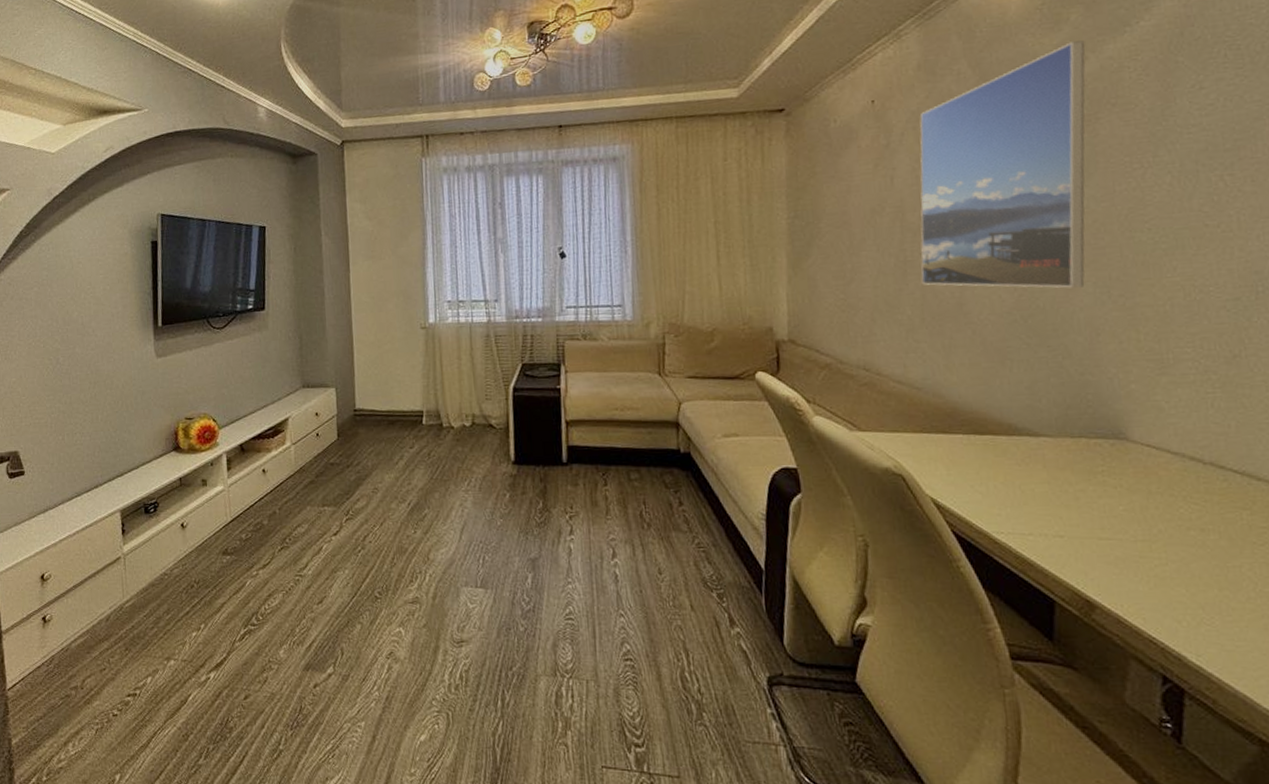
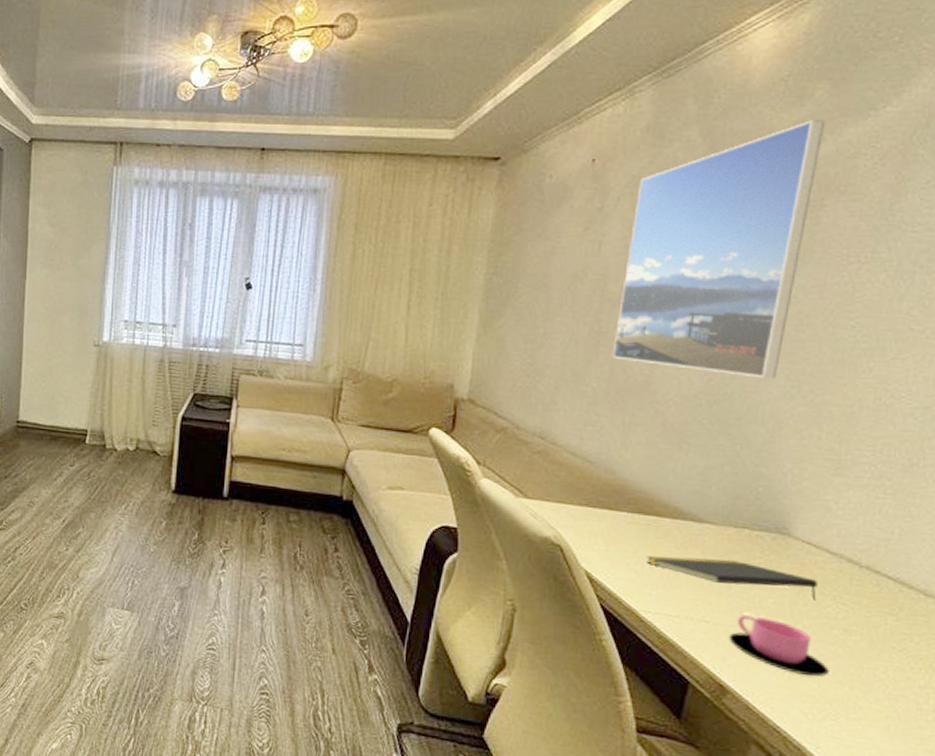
notepad: none [990,470,1167,503] -> present [646,556,818,601]
cup: none [1085,525,1195,582] -> present [728,614,830,677]

